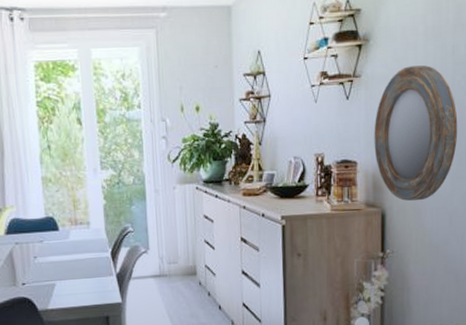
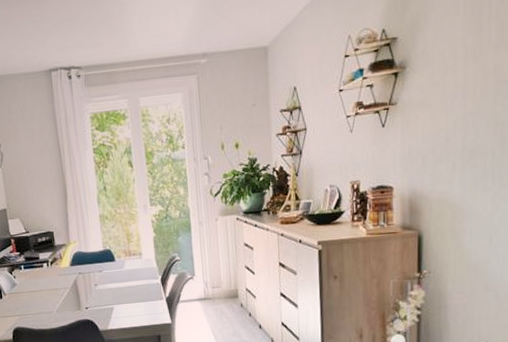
home mirror: present [374,65,458,201] -> none [410,87,500,223]

